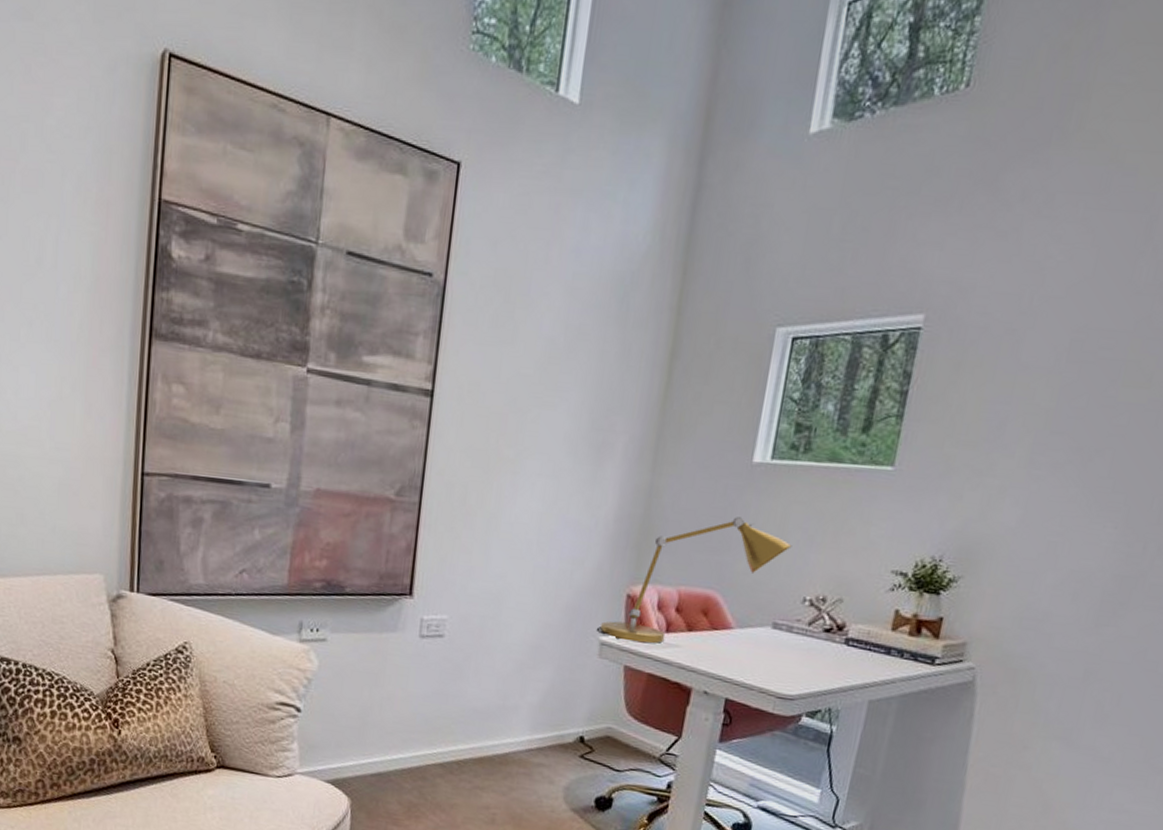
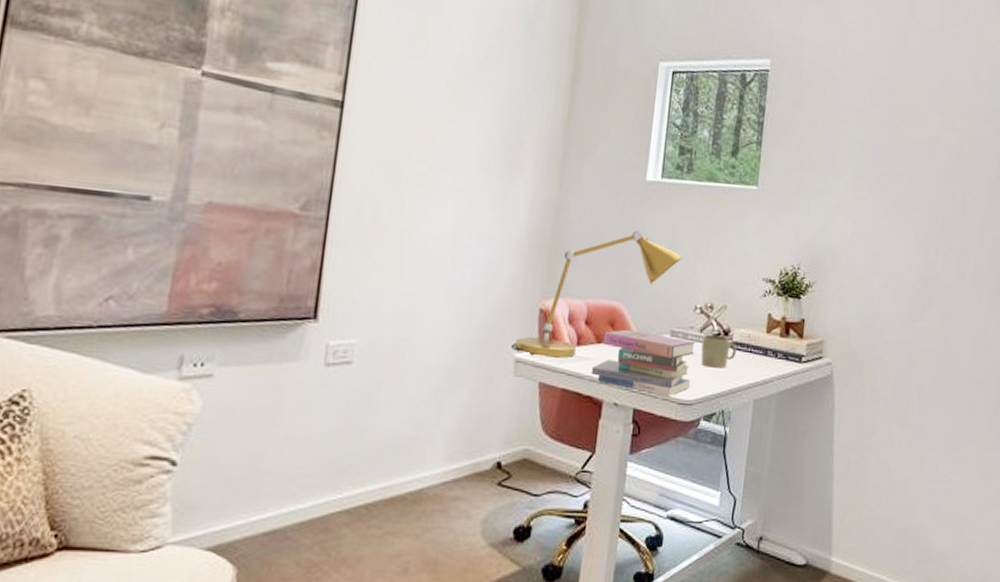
books: none [681,618,801,689] -> present [592,329,695,396]
mug: none [807,628,853,665] -> present [700,334,737,368]

